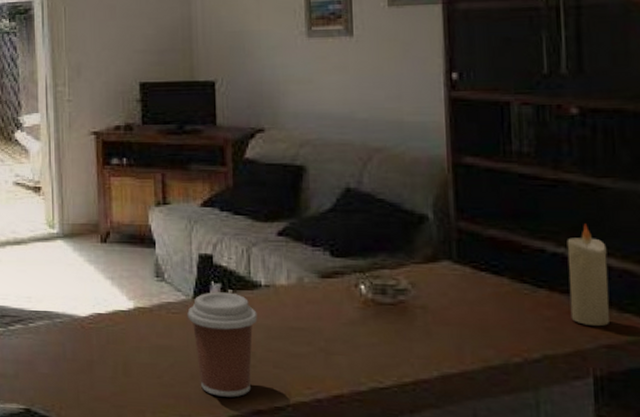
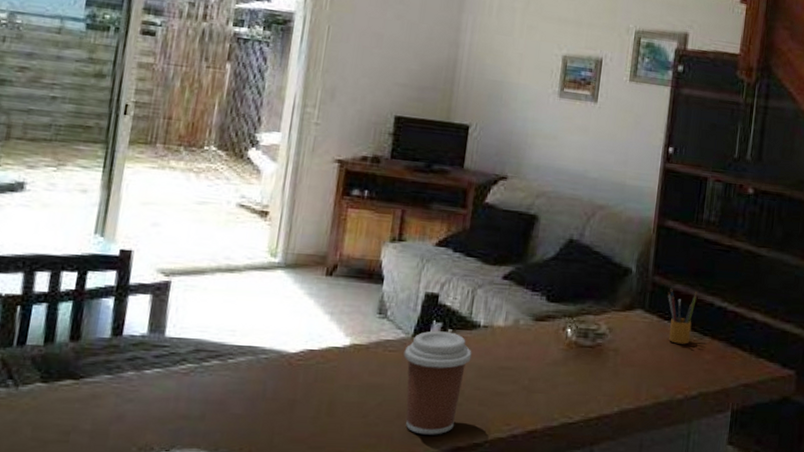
pencil box: none [479,233,520,299] -> present [667,287,698,344]
candle: present [567,224,609,327] -> none [723,284,756,369]

